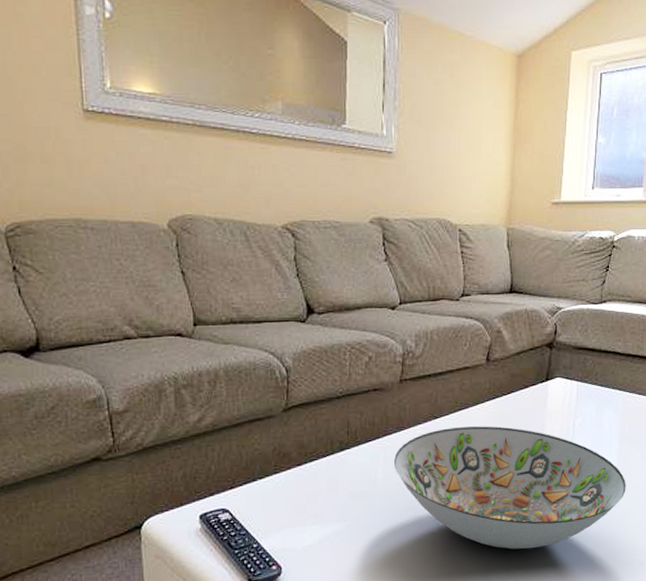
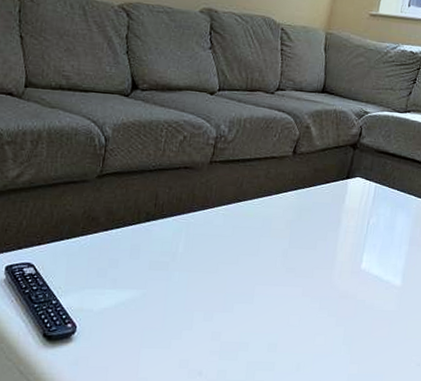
decorative bowl: present [393,426,626,550] -> none [194,212,412,337]

